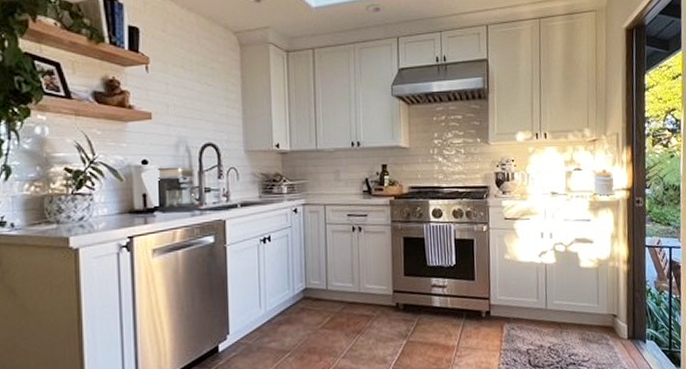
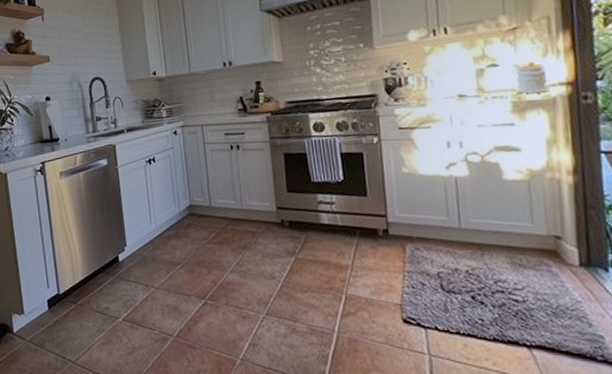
coffee maker: present [144,166,203,213] -> none [51,100,96,142]

